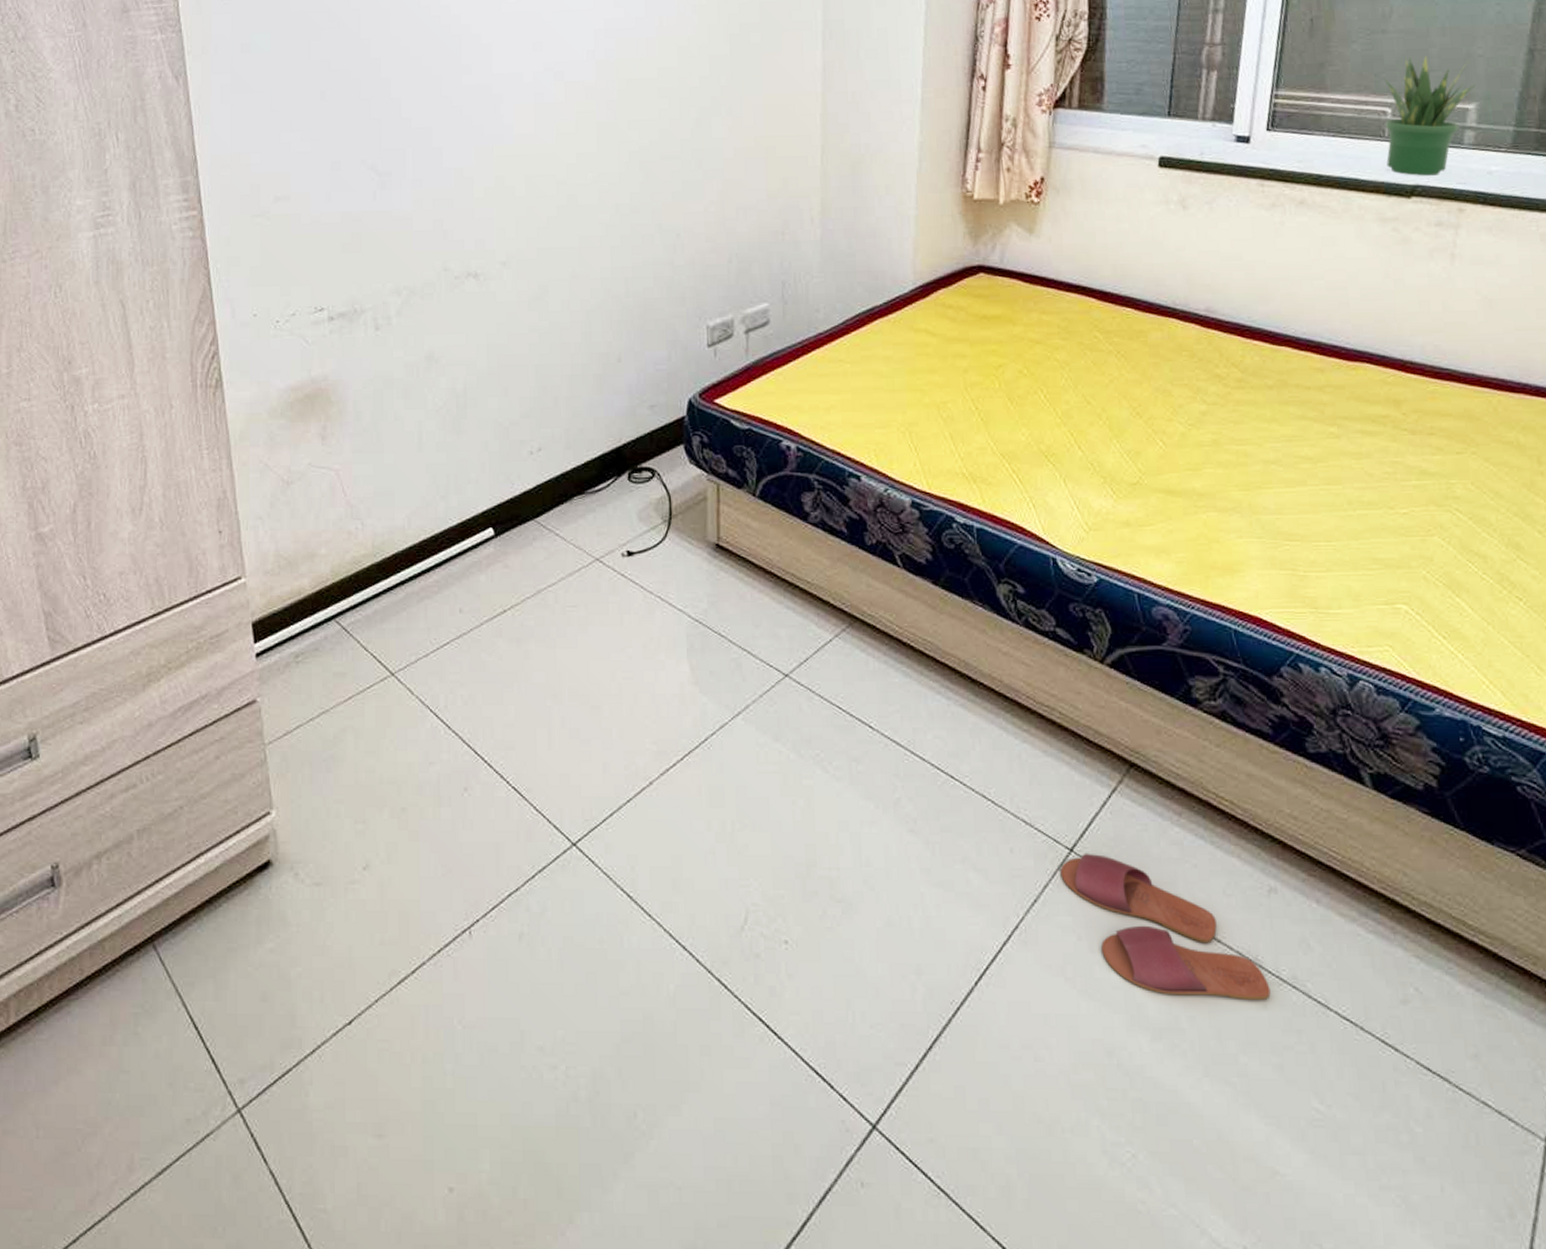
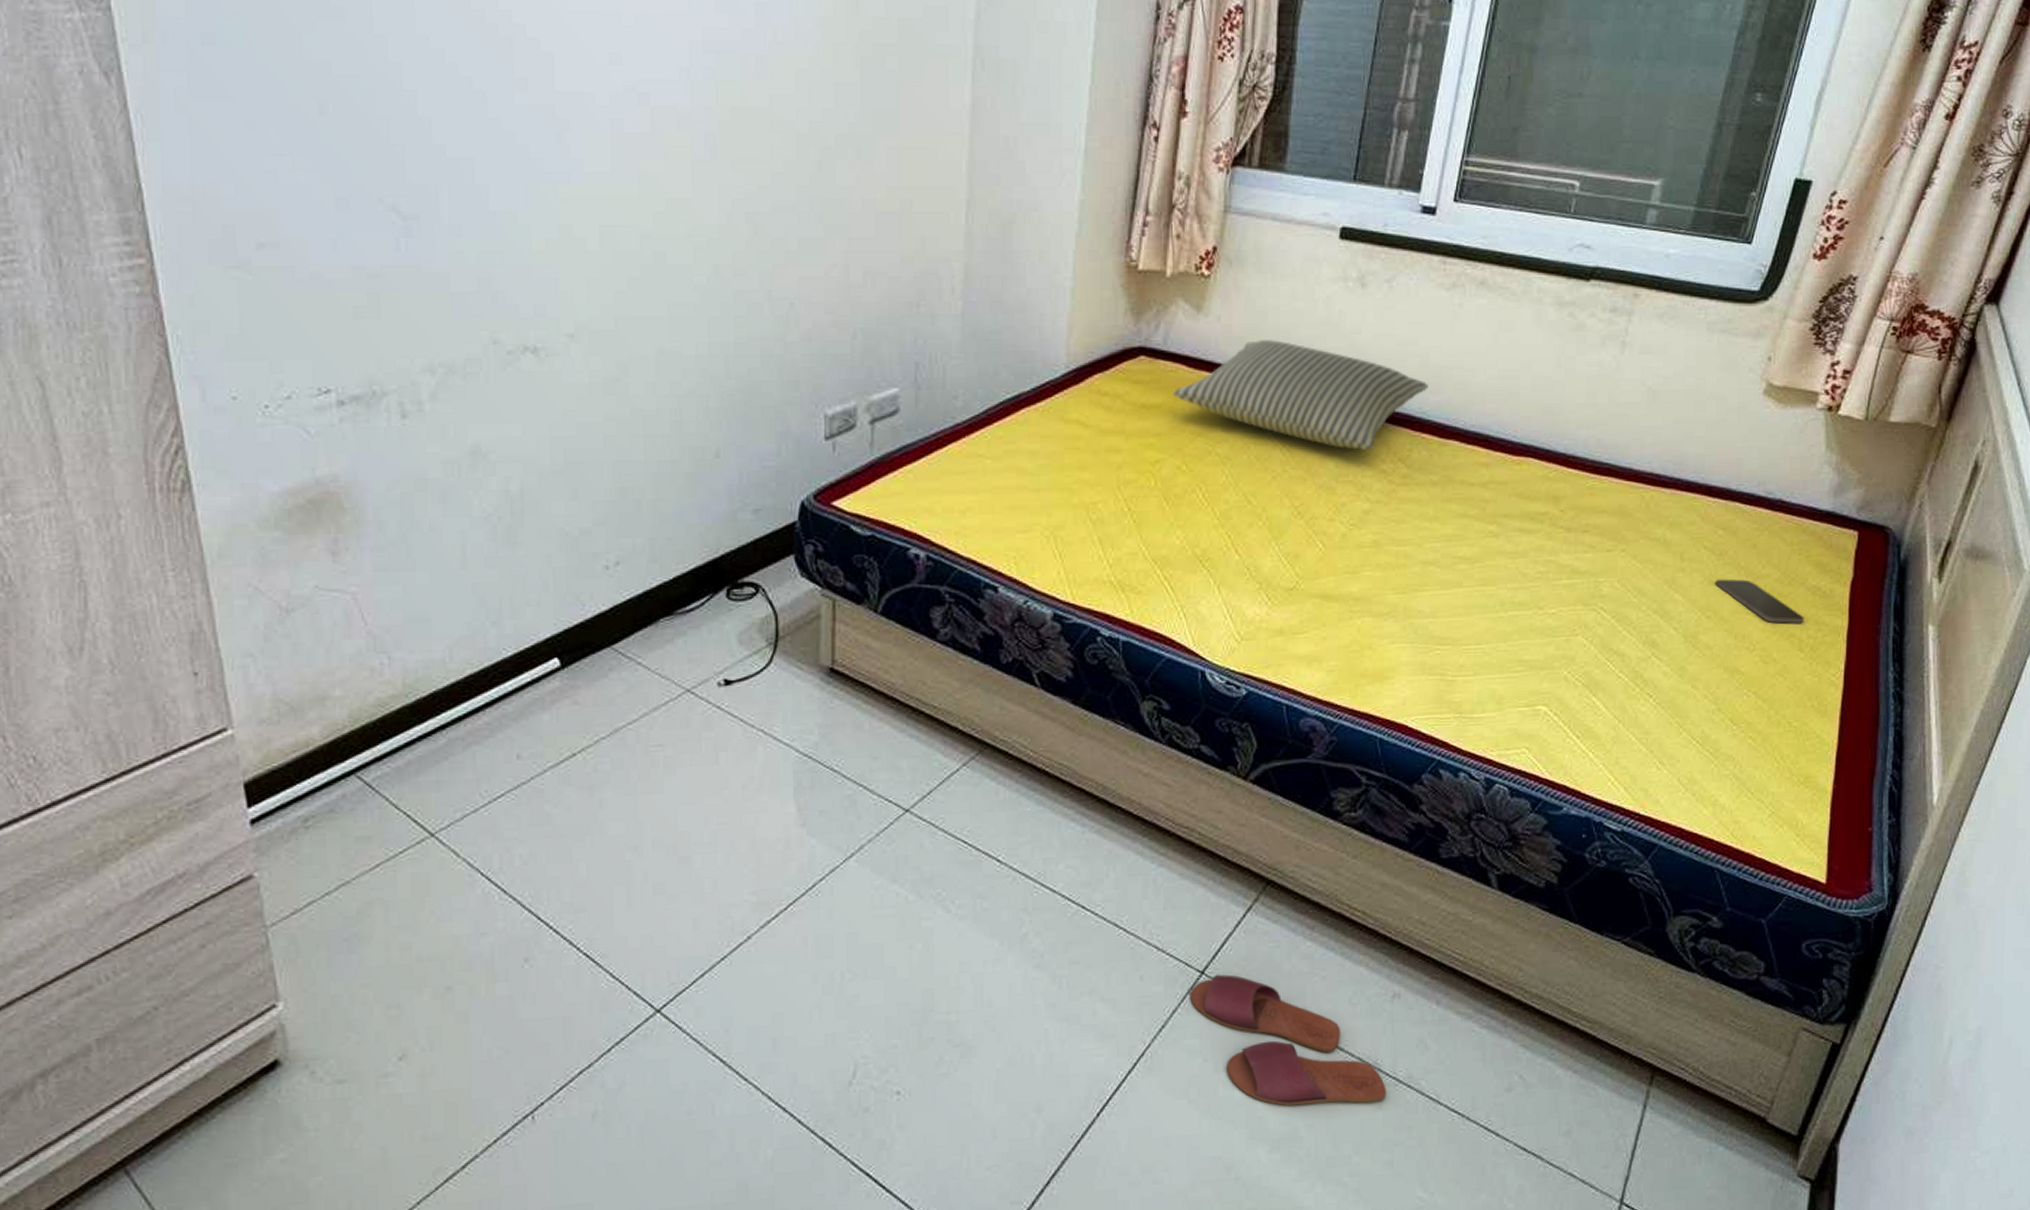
pillow: none [1011,257,1256,356] -> present [1173,340,1428,450]
planter: present [1384,55,1475,176] -> none [1570,124,1663,257]

